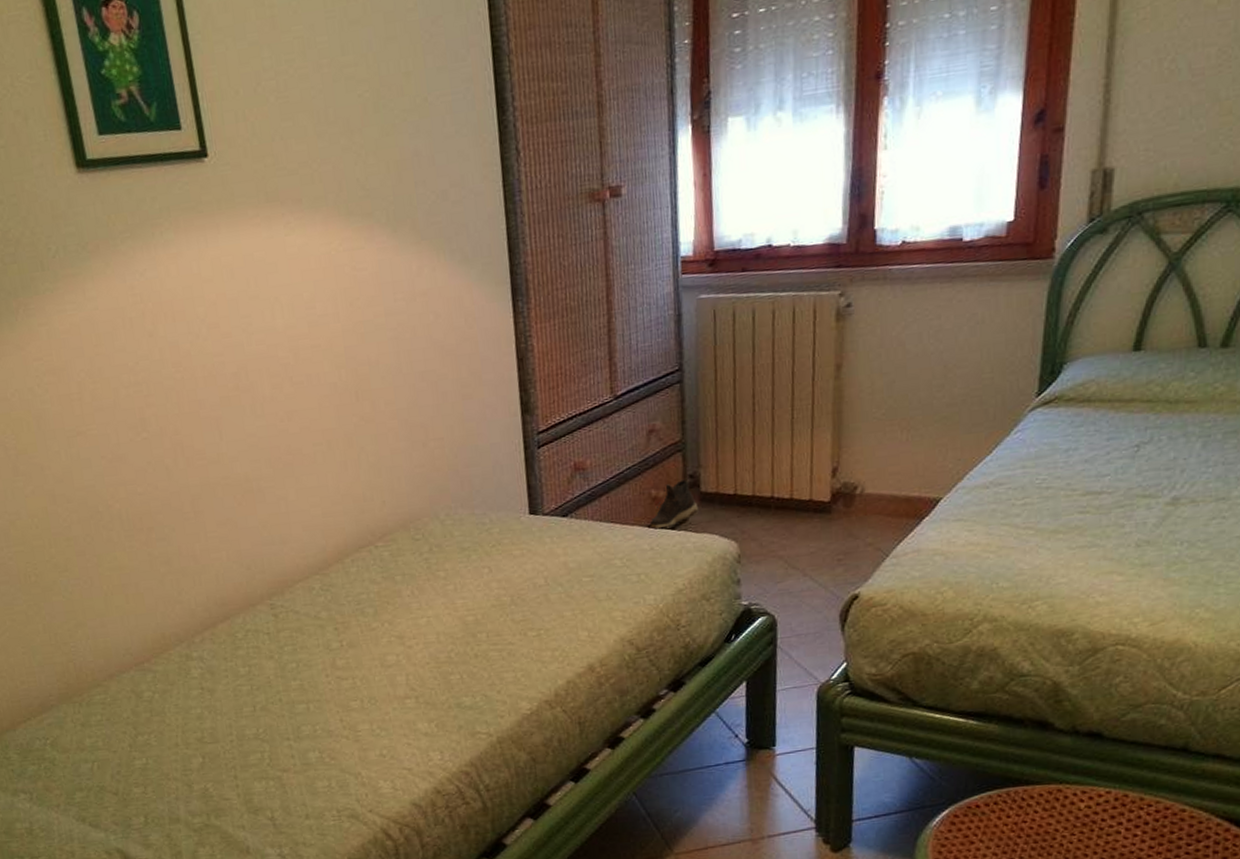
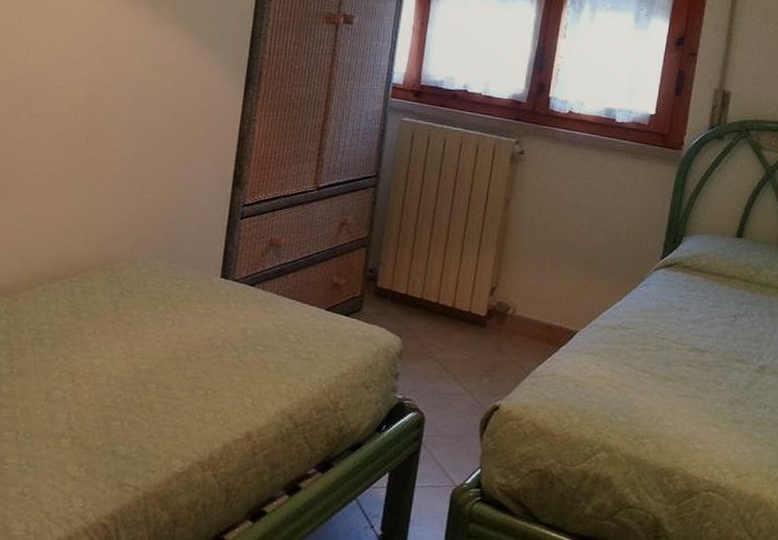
shoe: present [641,479,699,530] -> none [319,272,373,314]

